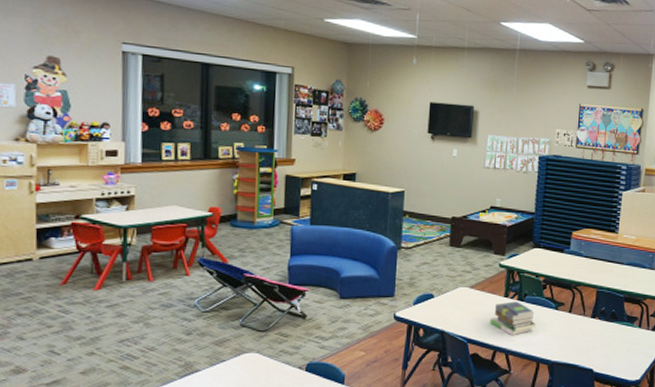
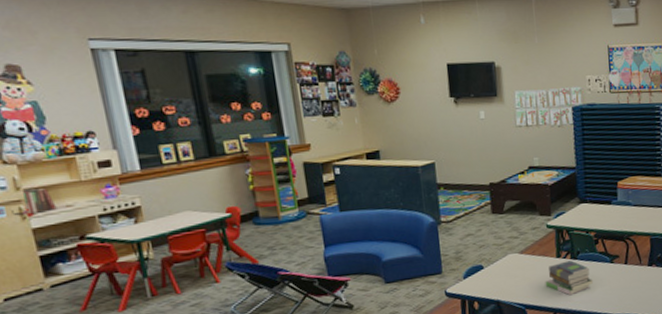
books: none [22,166,62,191] -> present [11,187,57,217]

